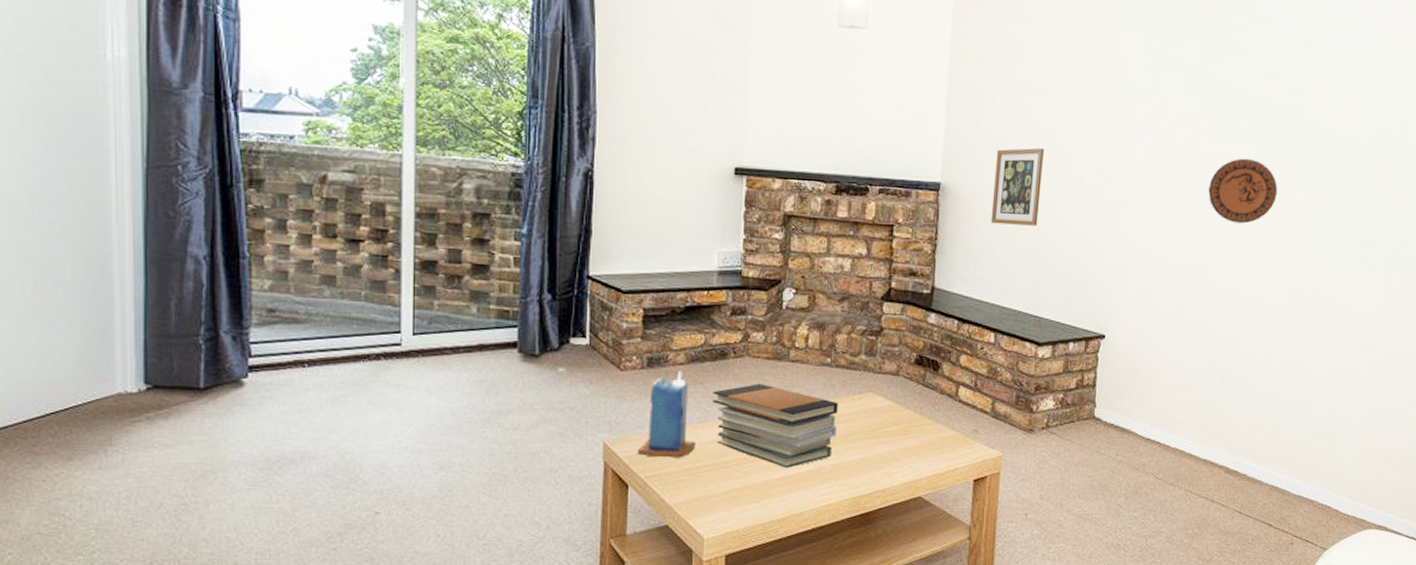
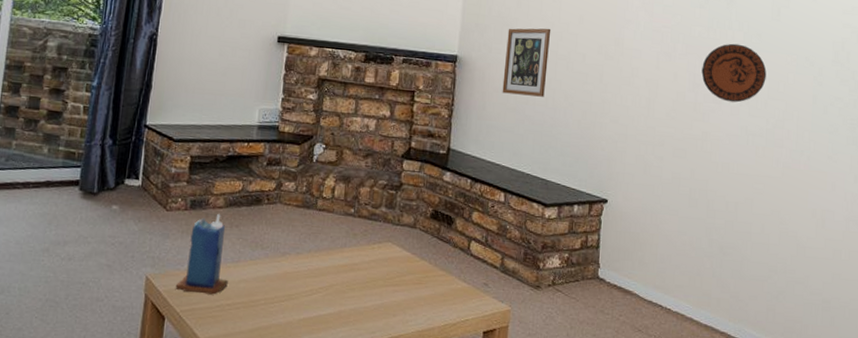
book stack: present [712,383,838,468] -> none [246,229,359,310]

